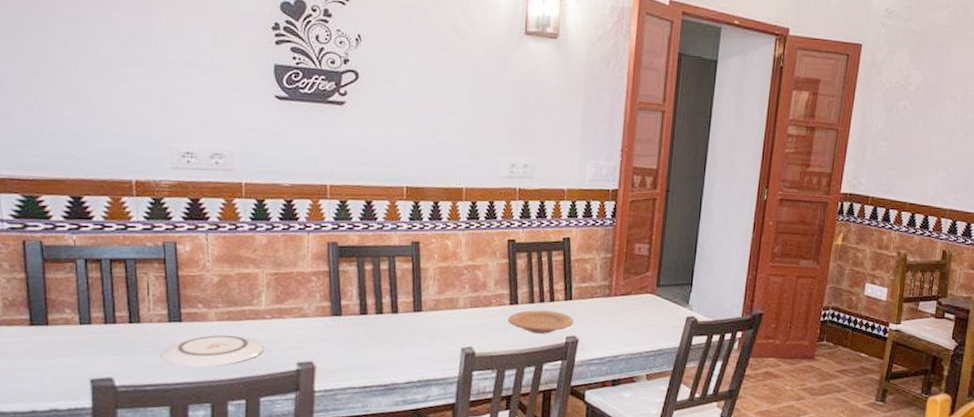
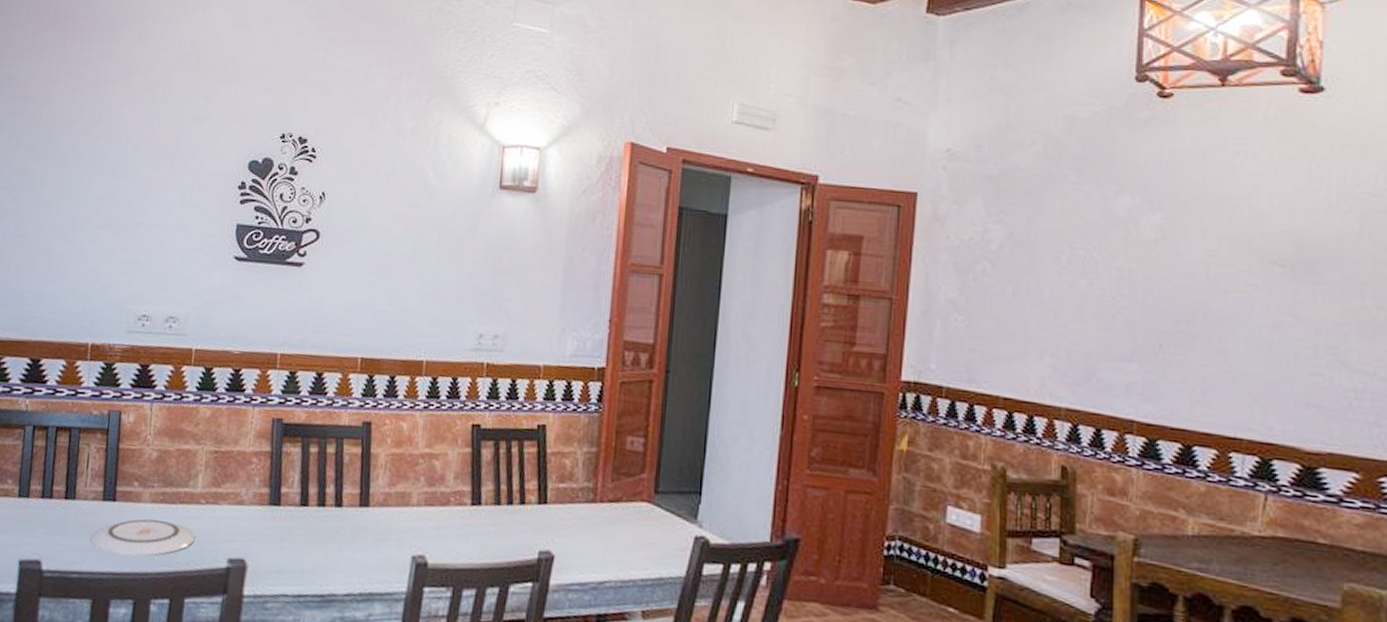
plate: present [507,310,574,334] -> none [468,513,549,546]

